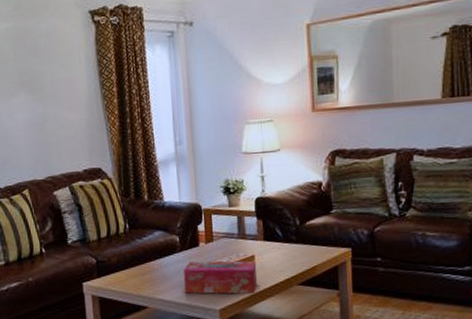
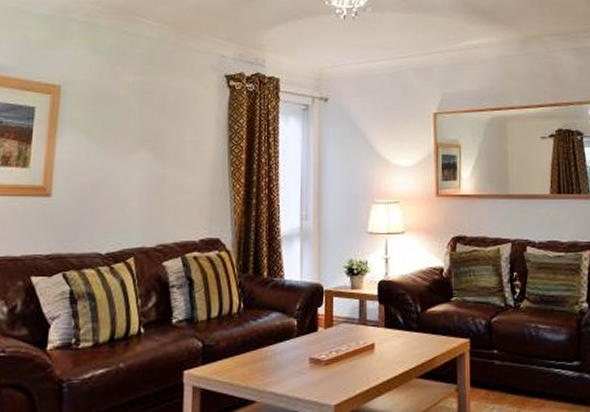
tissue box: present [184,261,258,294] -> none [299,348,376,387]

